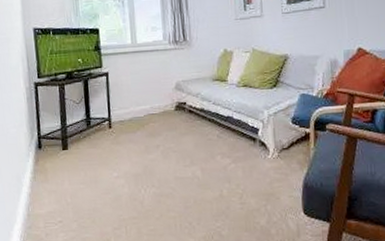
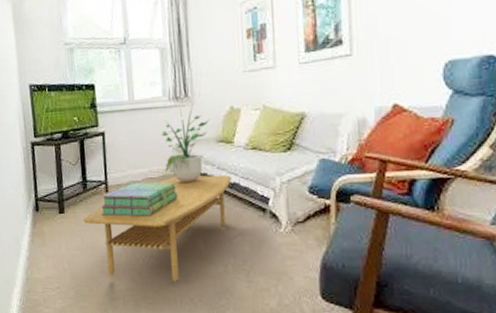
coffee table: none [86,109,226,208] -> present [83,175,231,282]
stack of books: none [103,117,178,150] -> present [100,182,178,217]
potted plant: none [162,46,206,117] -> present [161,103,210,182]

